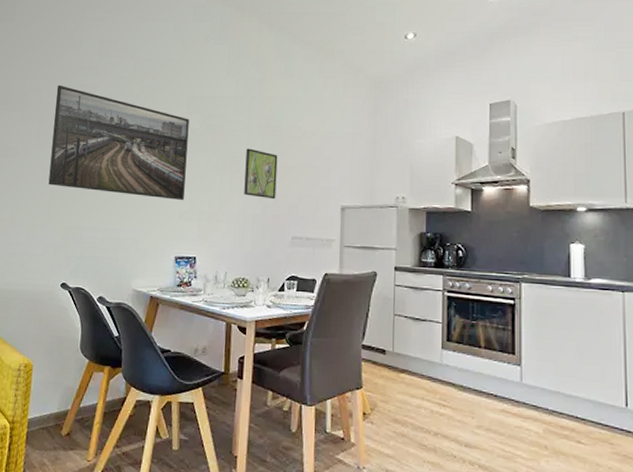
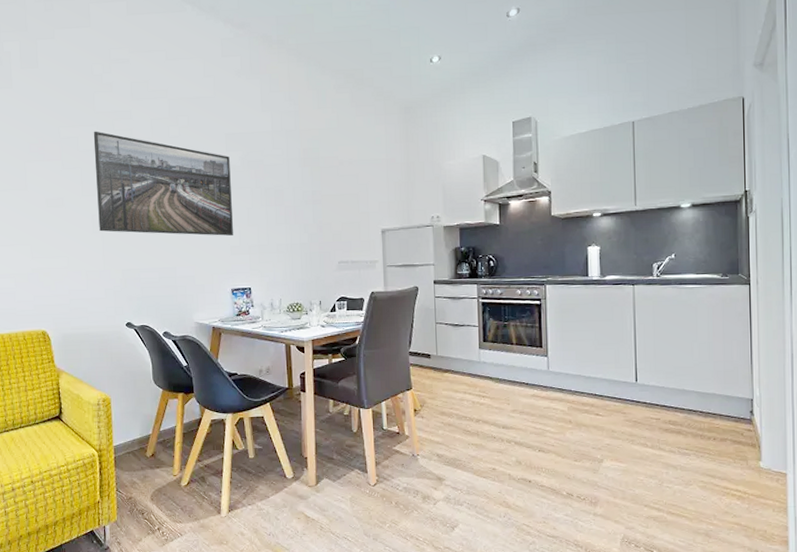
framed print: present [244,148,278,200] -> none [288,181,320,228]

